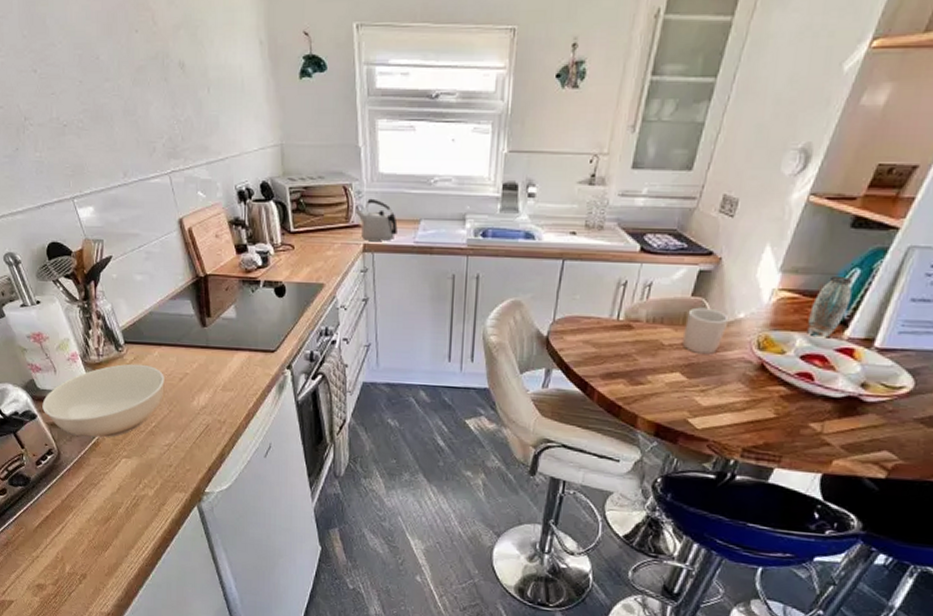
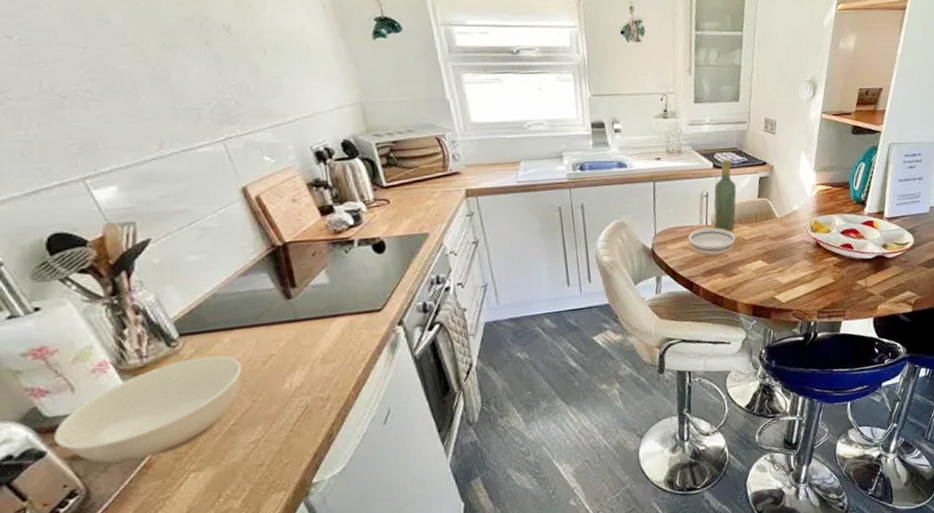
kettle: present [356,198,398,242] -> none [453,146,499,187]
bowl: none [591,322,653,359] -> present [688,227,736,257]
wine bottle: none [627,242,666,332] -> present [714,159,737,232]
mug: present [681,307,730,354] -> none [757,205,788,242]
vase: present [806,277,852,338] -> none [840,170,864,217]

